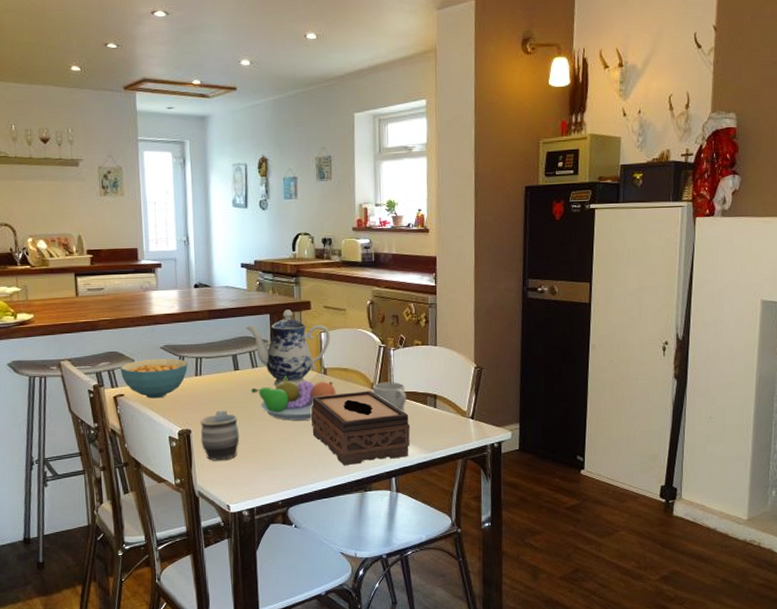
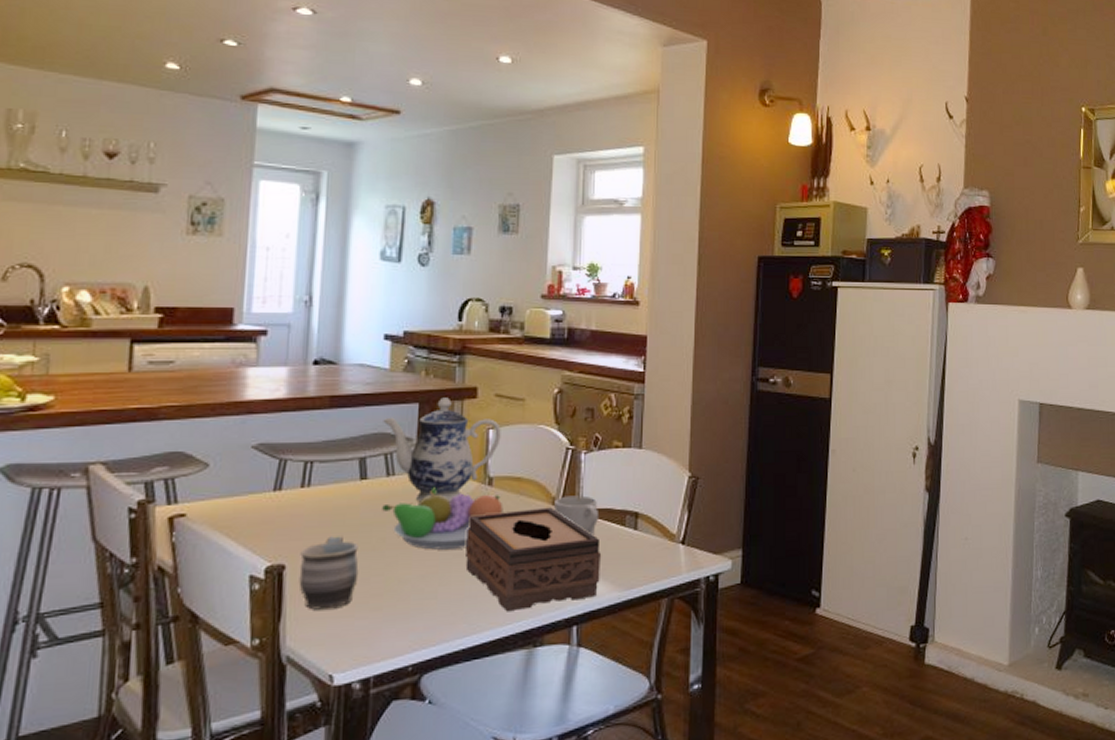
cereal bowl: present [120,358,189,399] -> none [184,461,293,520]

